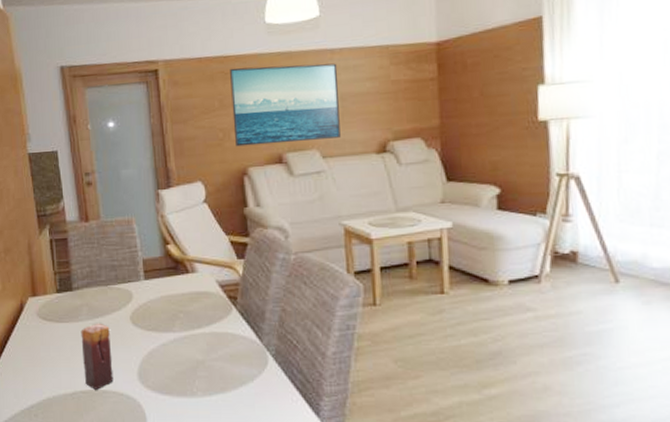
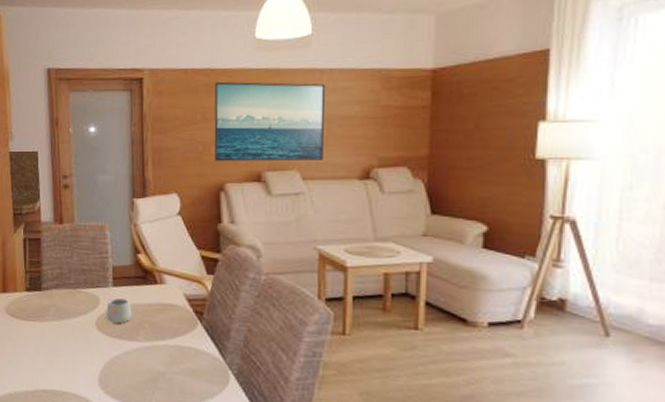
candle: present [80,323,114,390] -> none [46,324,75,390]
mug: none [139,290,166,317] -> present [106,297,132,324]

